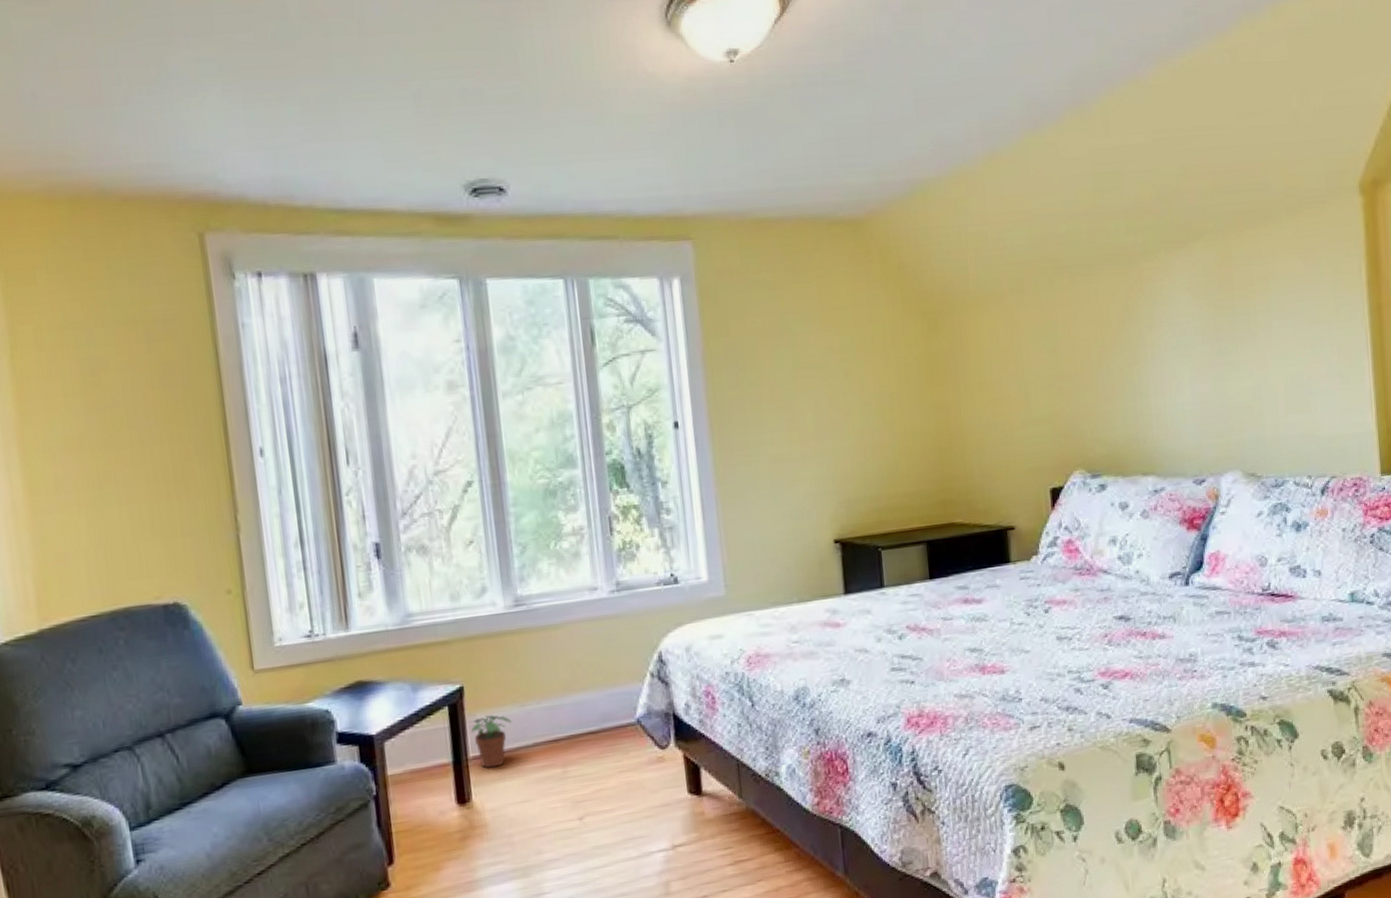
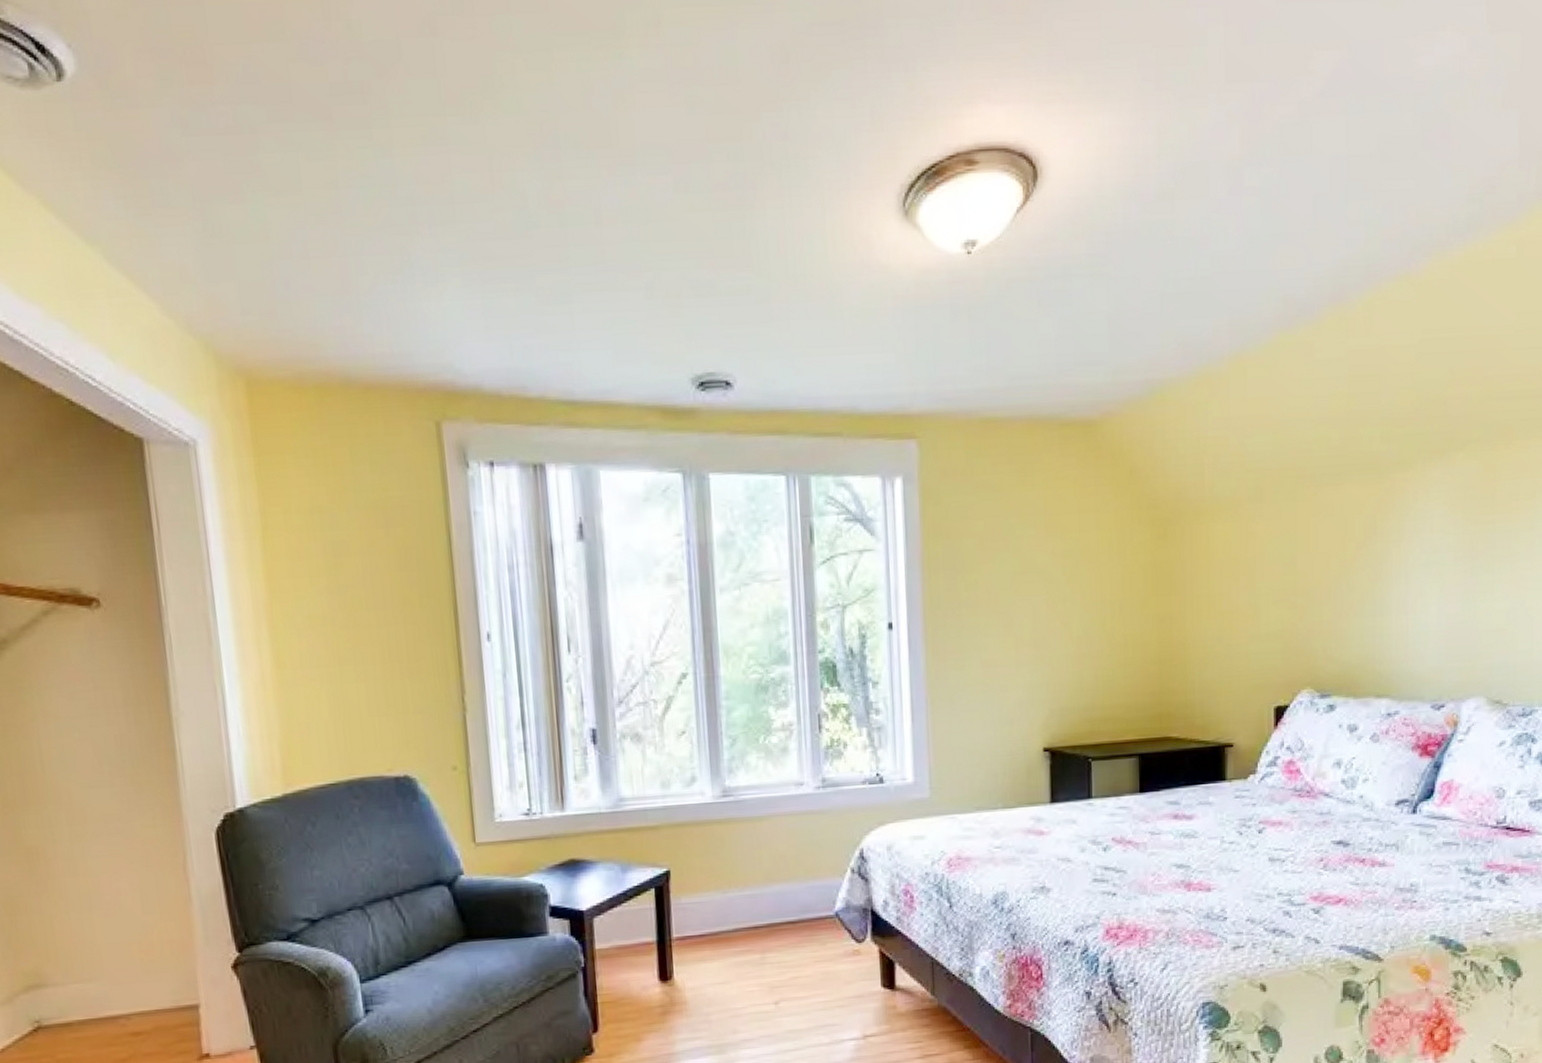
potted plant: present [470,715,512,768] -> none [675,898,715,949]

